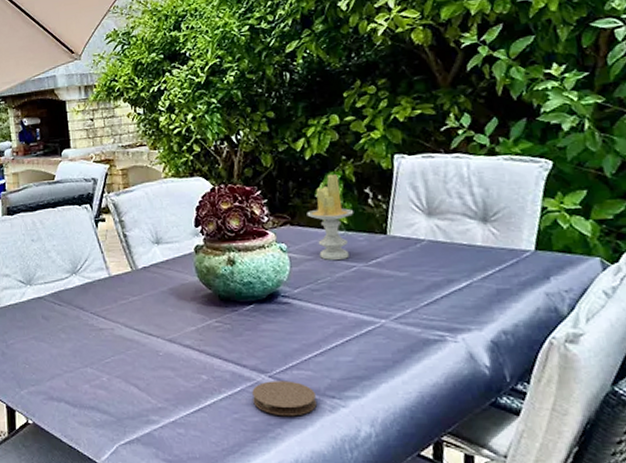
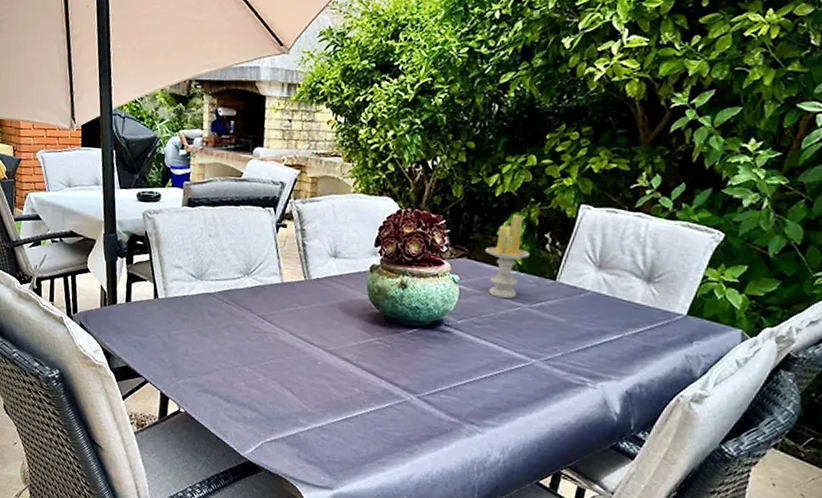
coaster: present [252,380,317,417] -> none [398,401,457,436]

